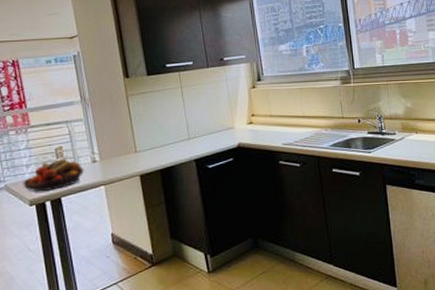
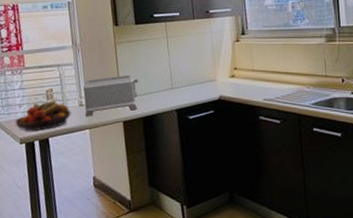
toaster: none [95,127,154,173] -> present [83,74,139,117]

